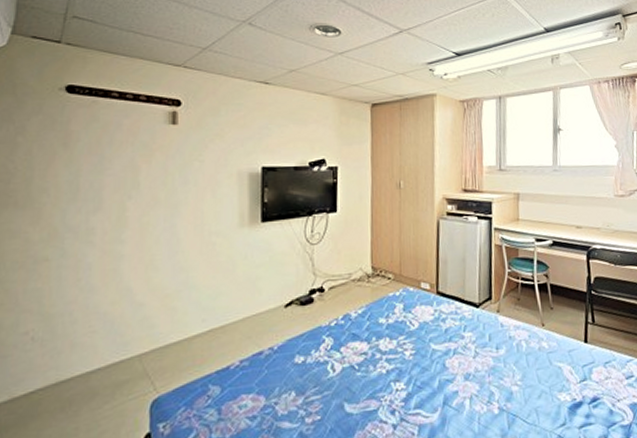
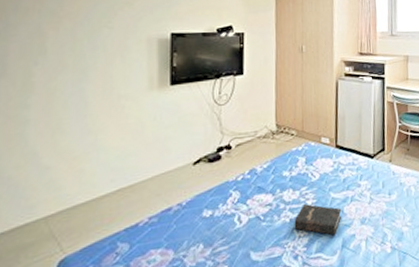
hardback book: none [391,354,443,391] -> present [294,203,342,235]

